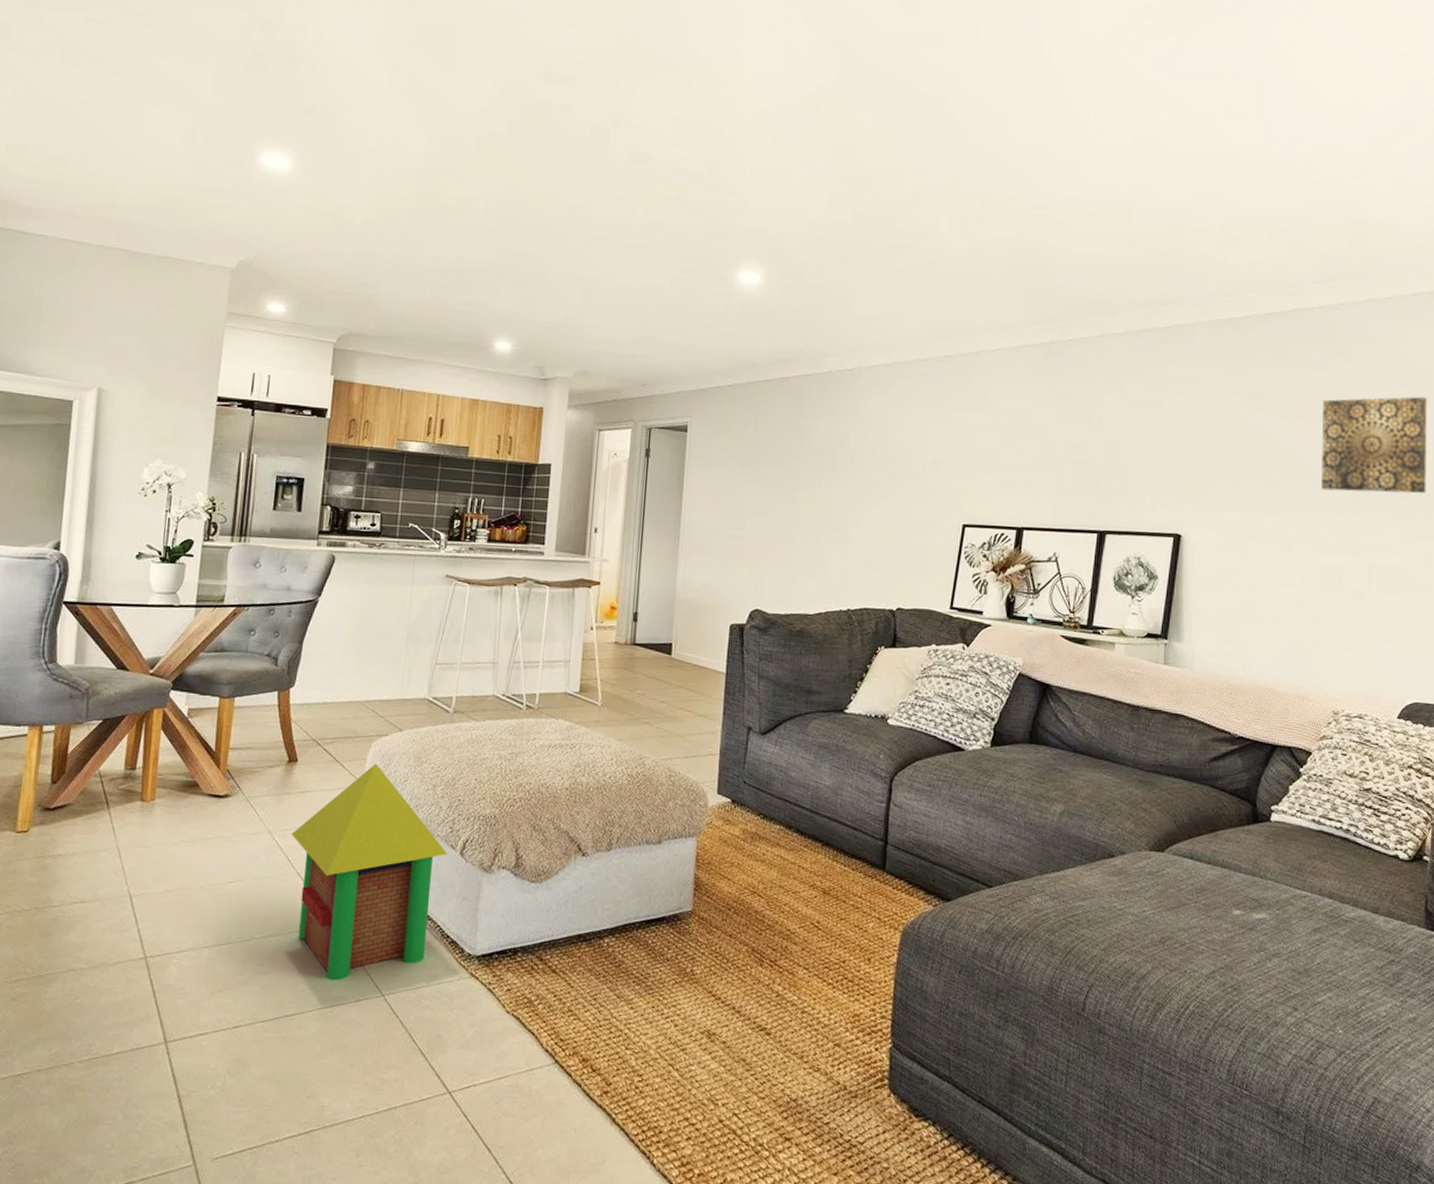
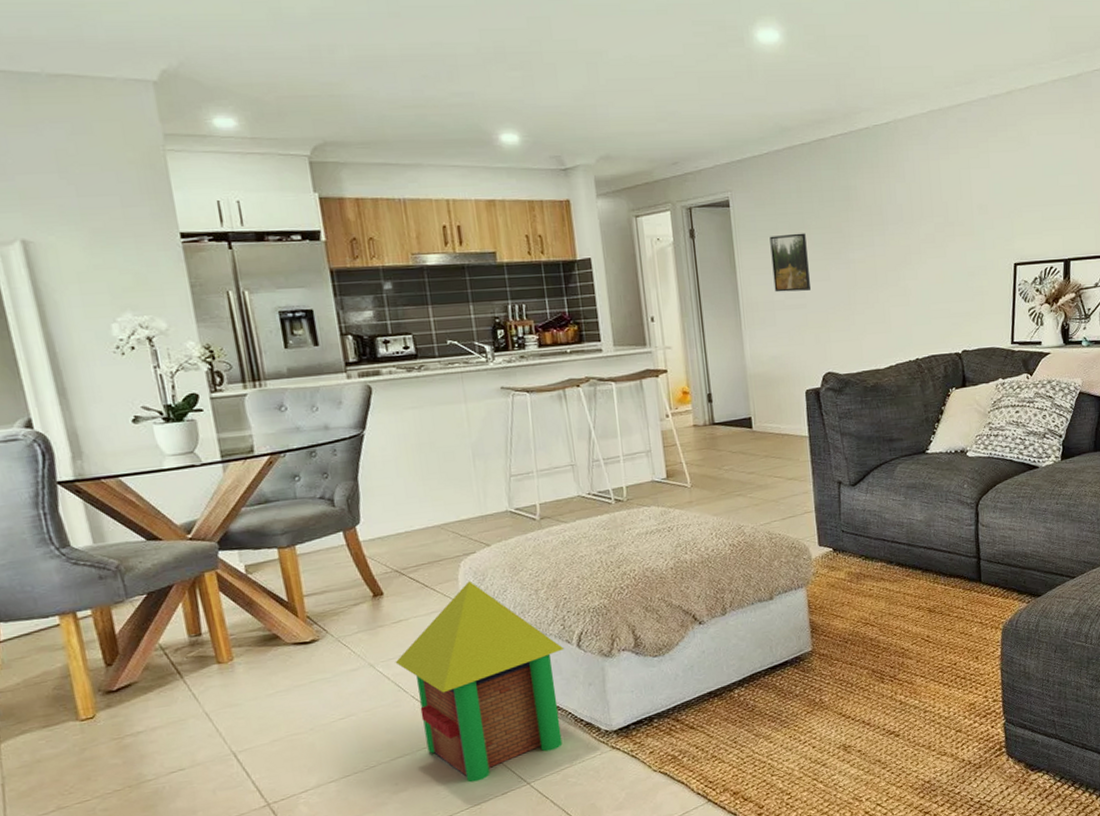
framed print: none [716,465,755,523] -> present [769,233,810,292]

